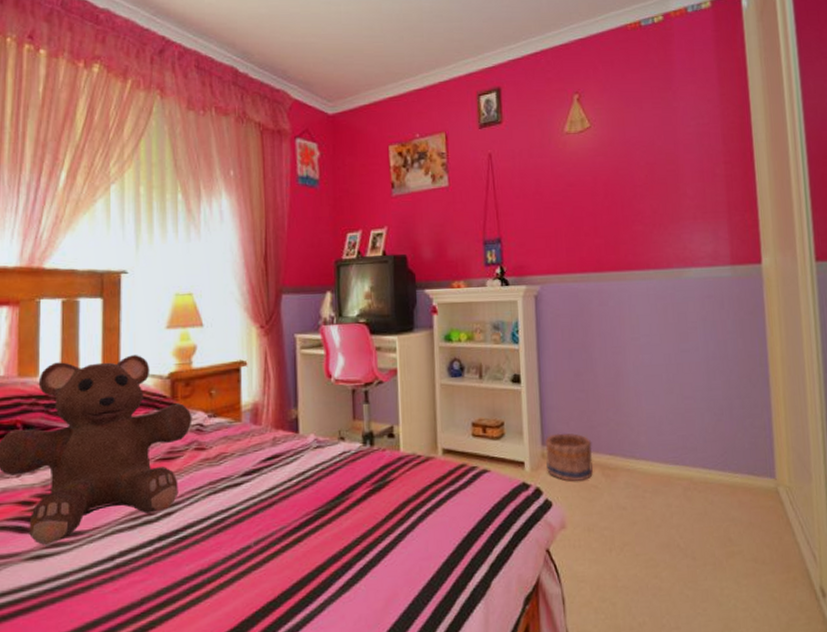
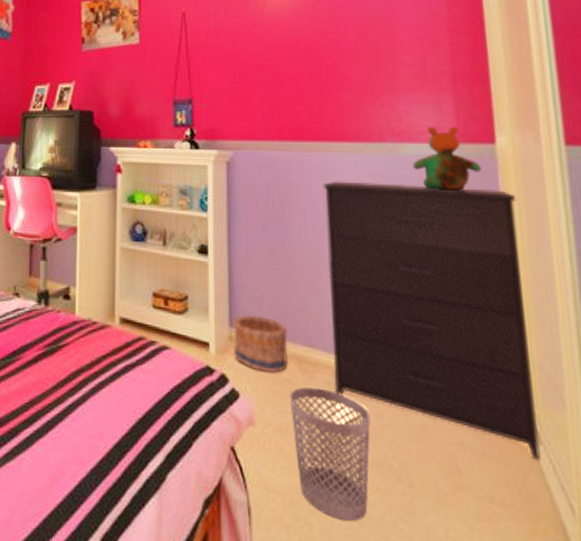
wastebasket: none [594,489,662,596] -> present [289,387,371,521]
dresser: none [620,303,793,524] -> present [323,181,541,461]
stuffed bear: none [694,250,751,308] -> present [412,126,482,192]

